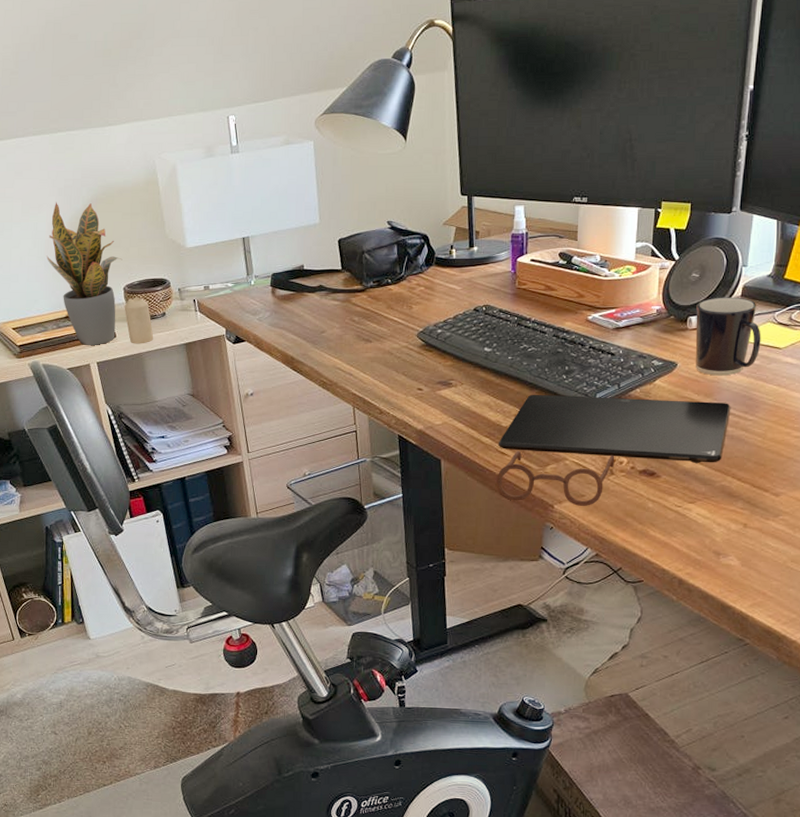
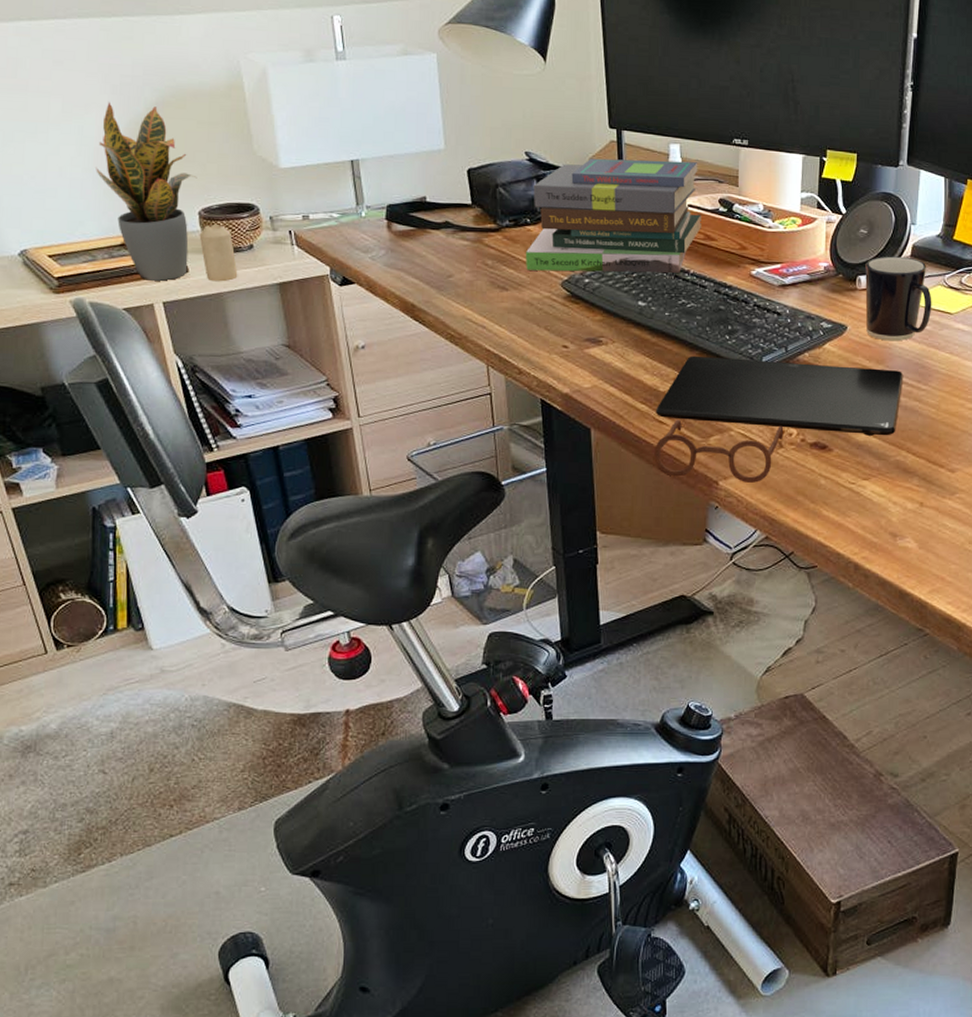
books: none [386,221,543,324] -> present [525,158,701,274]

